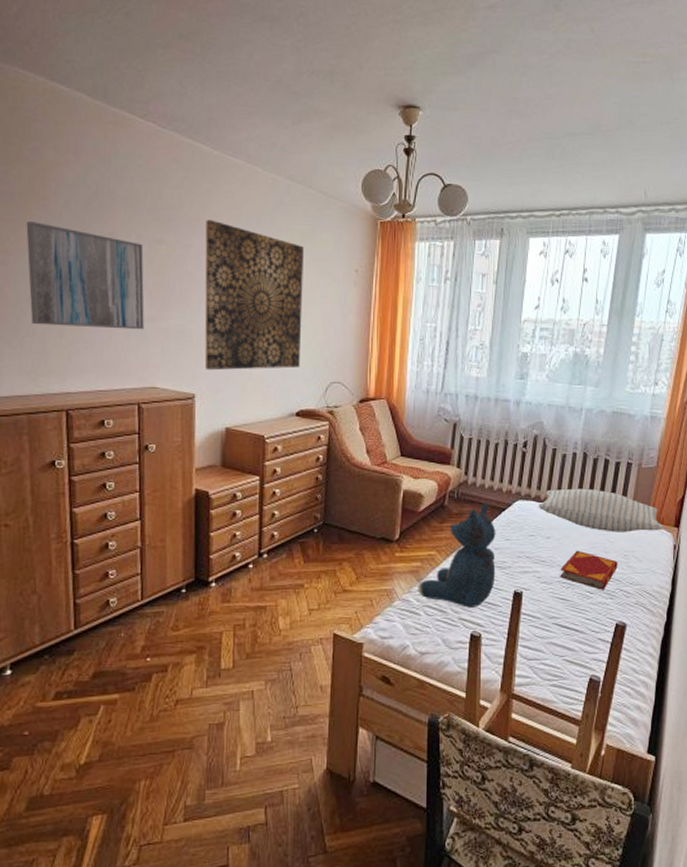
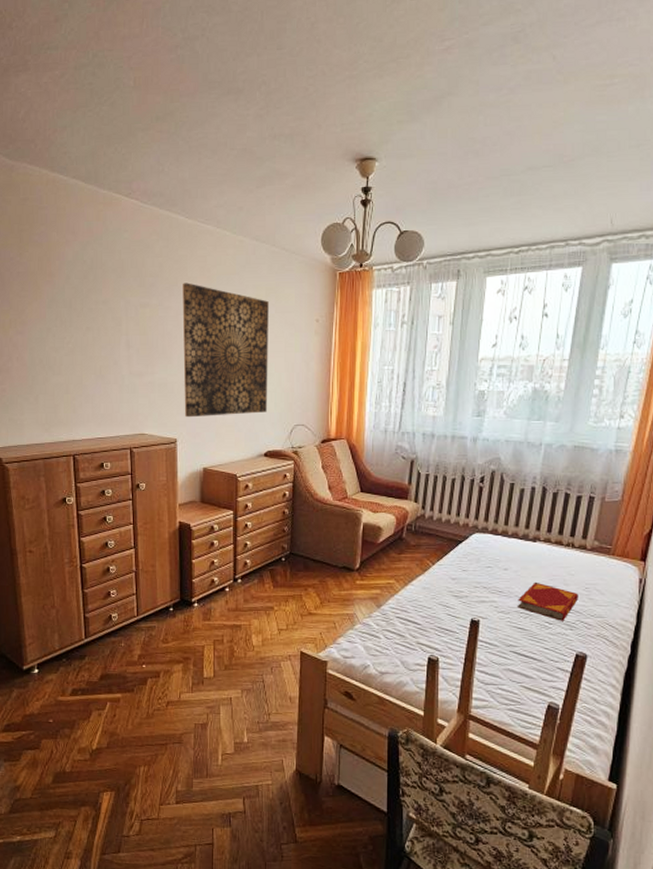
wall art: present [26,221,145,330] -> none [37,296,133,384]
teddy bear: present [418,502,496,608] -> none [378,535,453,633]
pillow: present [538,488,664,532] -> none [495,522,629,566]

